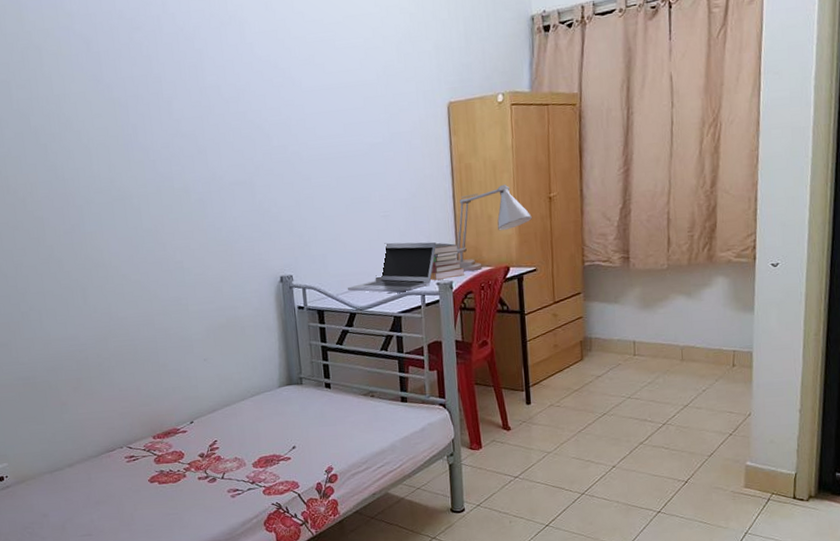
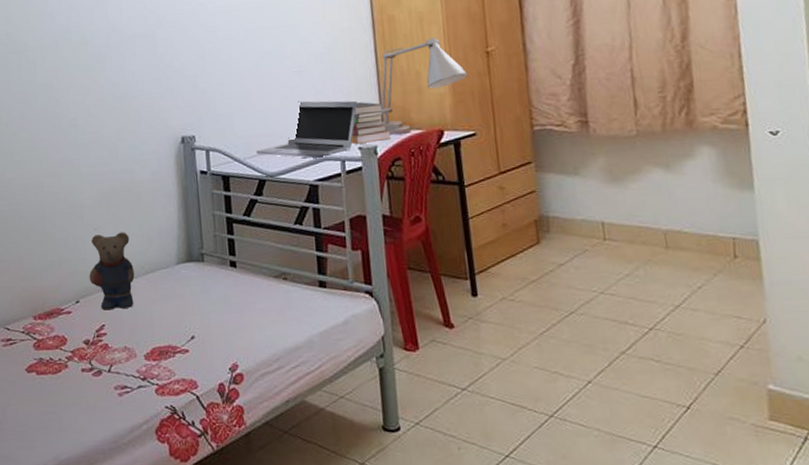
teddy bear: none [201,361,242,429] -> present [89,232,135,310]

